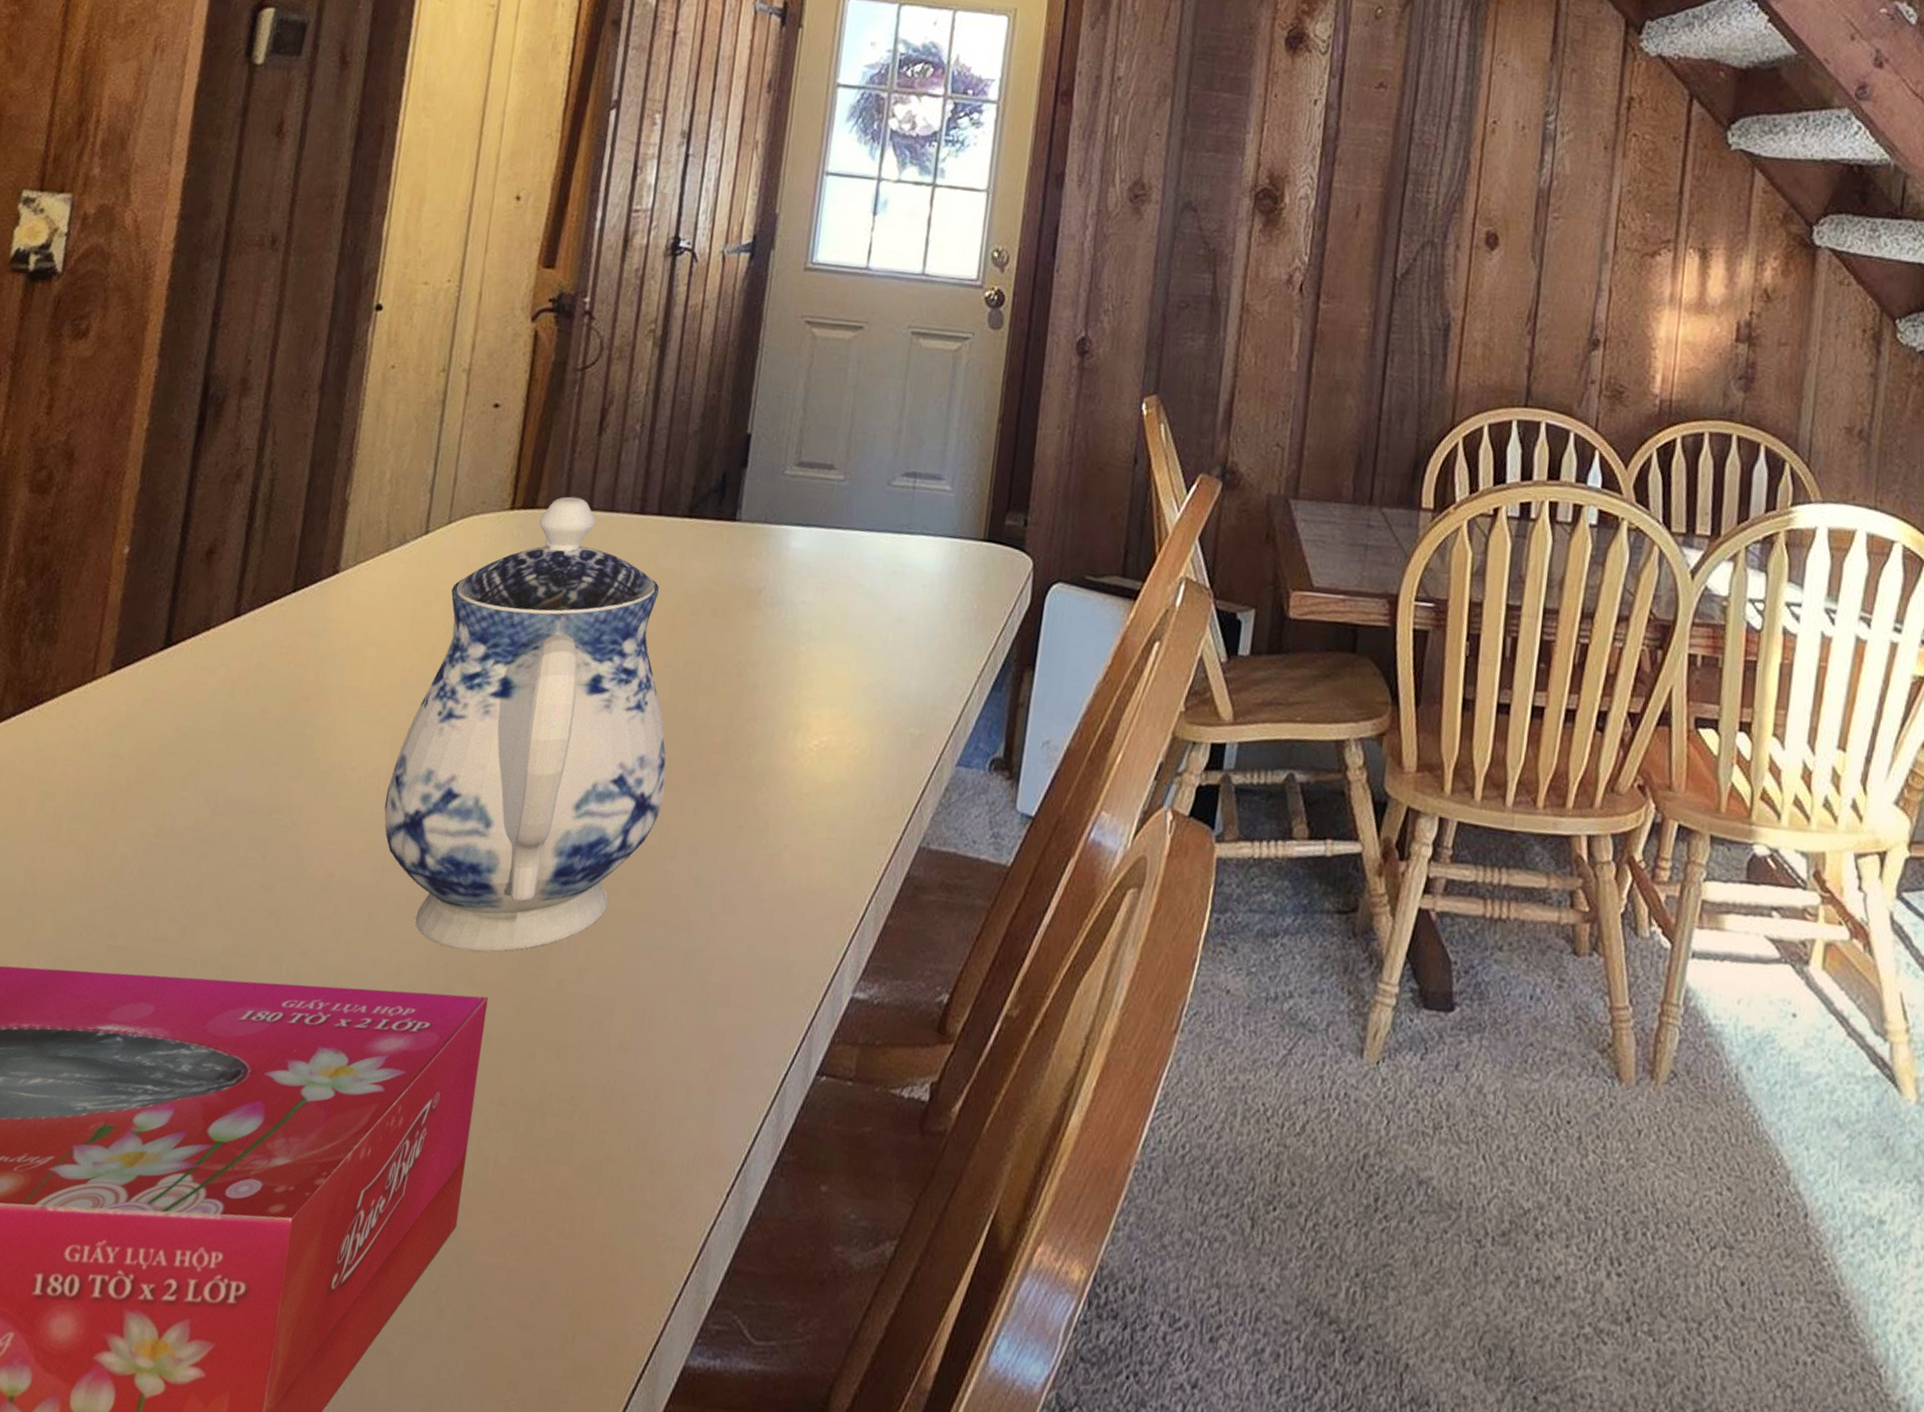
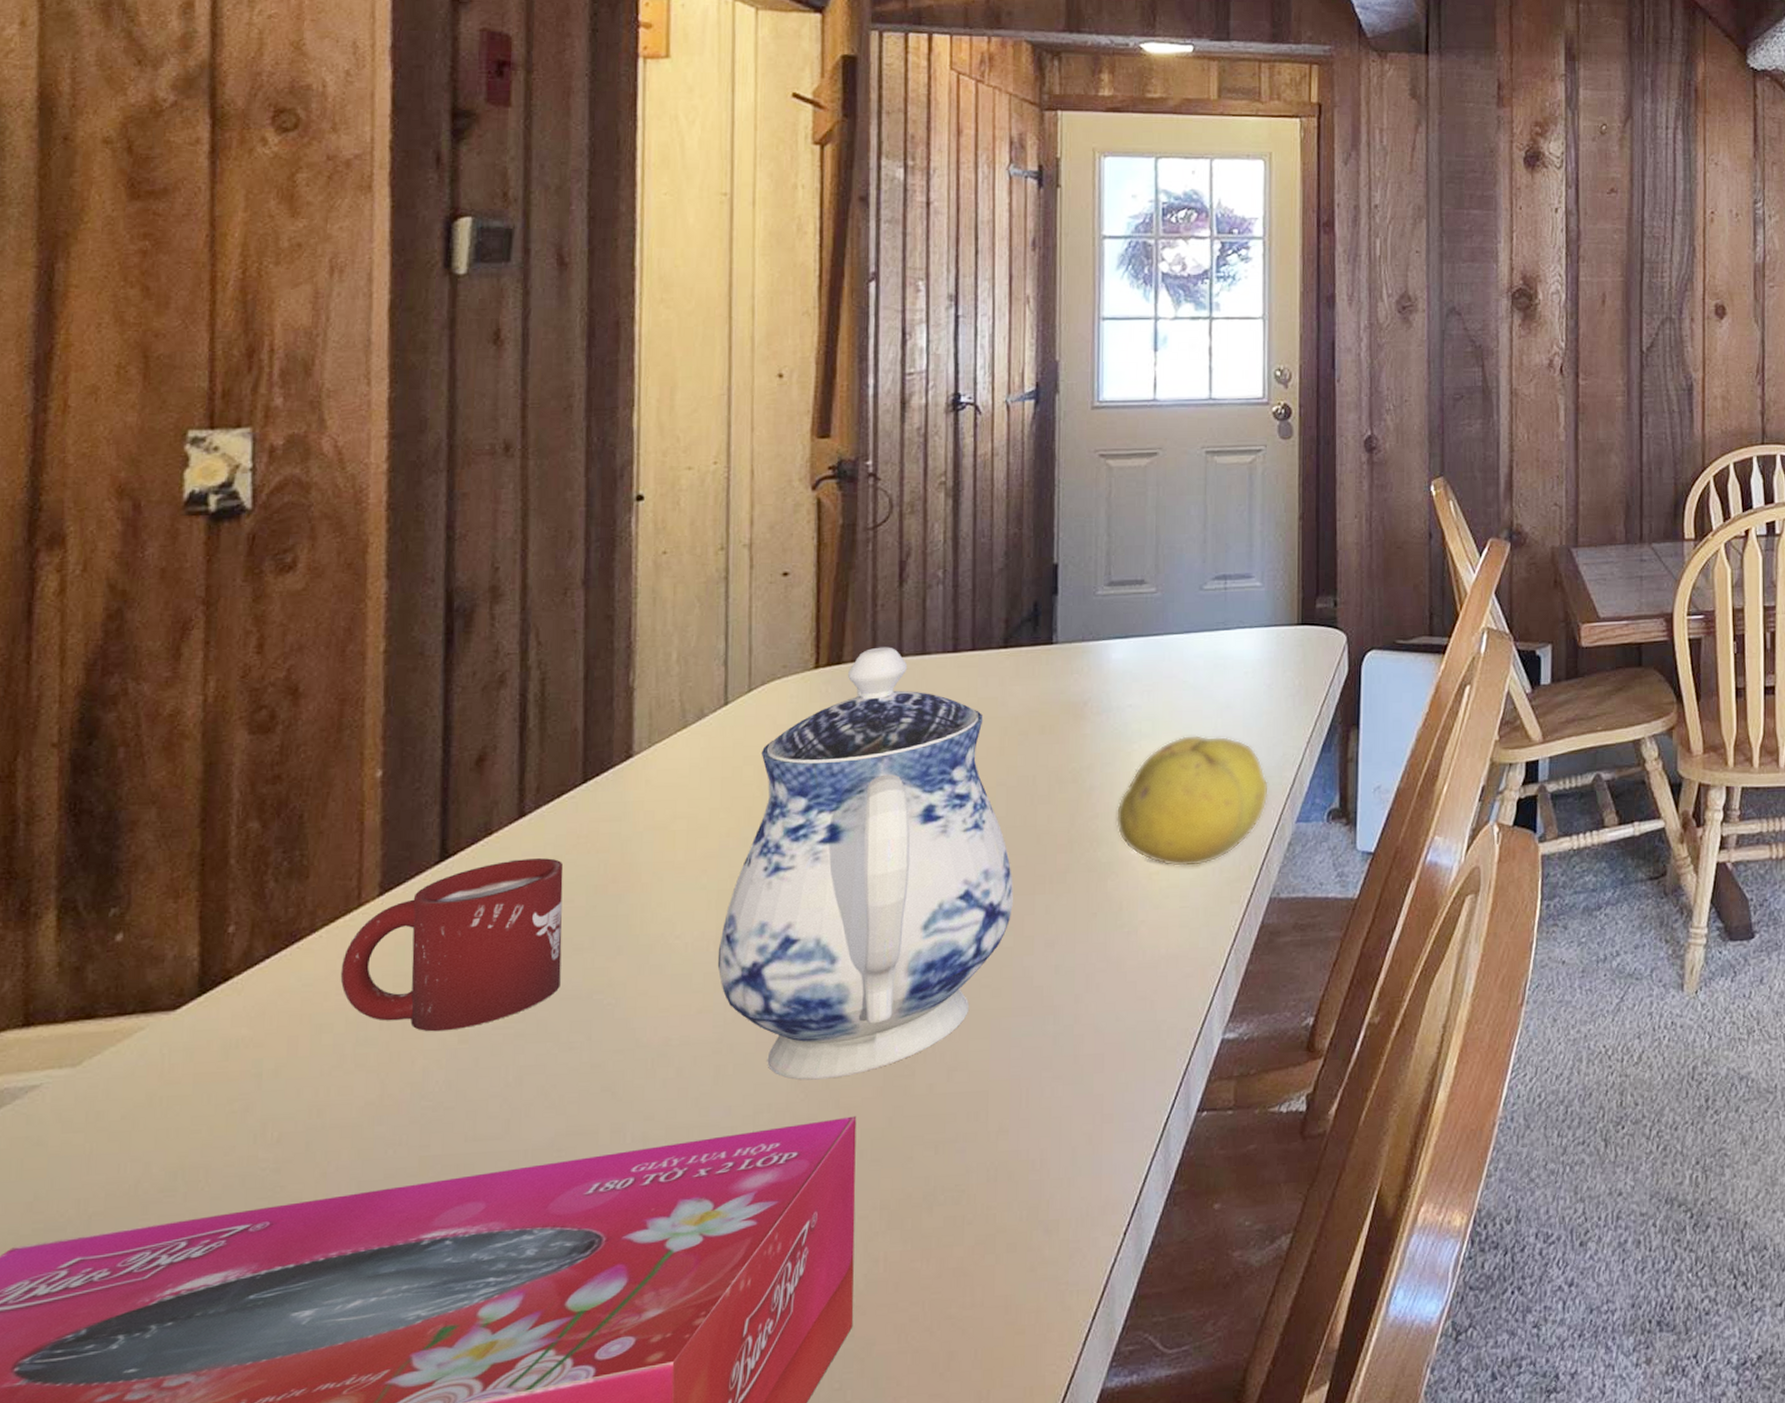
cup: none [68,659,265,823] -> present [340,858,564,1032]
fruit: none [773,645,933,795] -> present [1115,734,1270,867]

